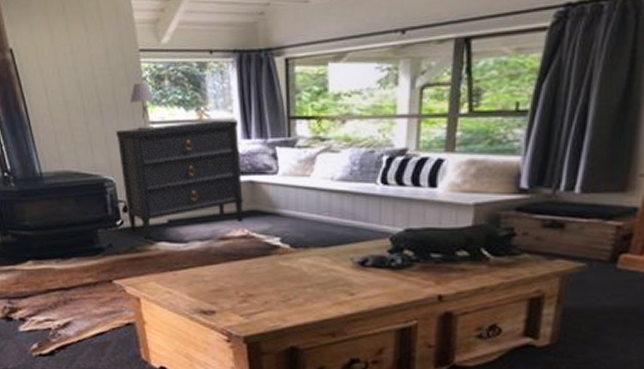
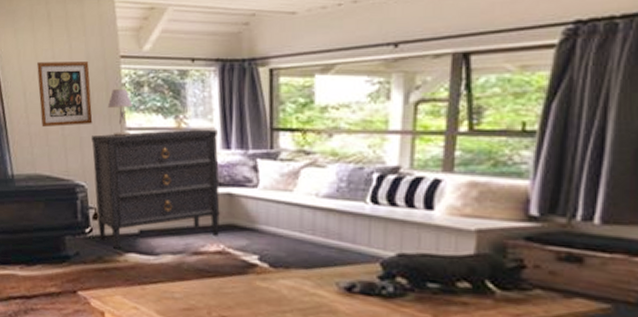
wall art: none [56,56,116,125] -> present [37,62,93,128]

